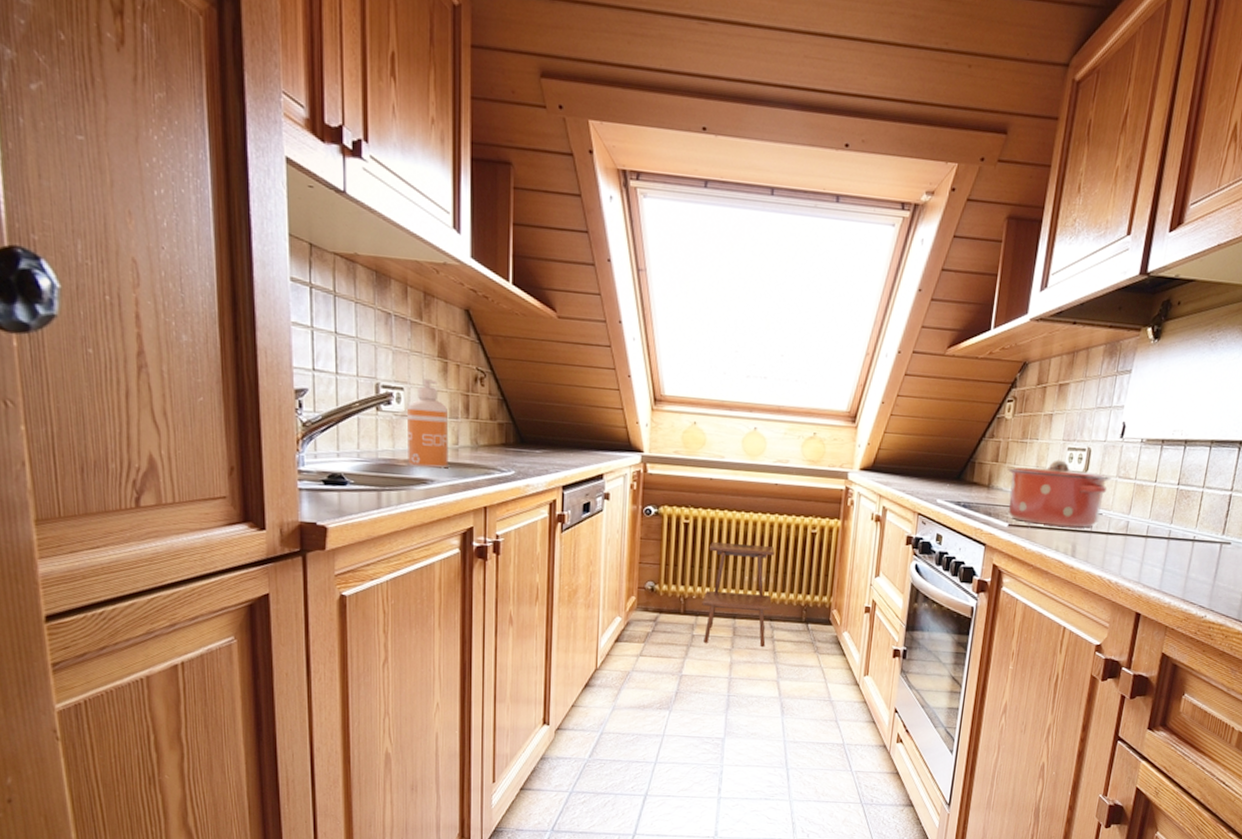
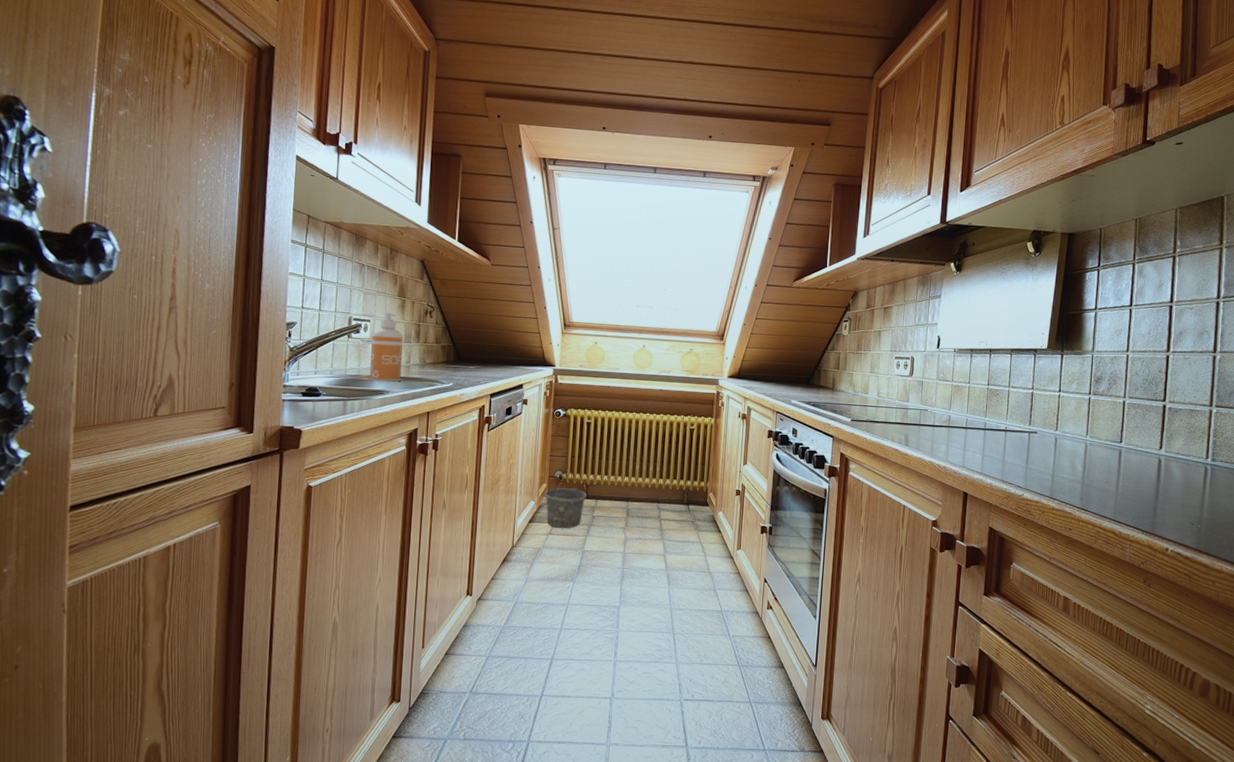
bucket: none [632,582,685,649] -> present [544,472,587,528]
step stool: present [702,542,775,647] -> none [601,438,661,525]
casserole: present [1008,460,1112,528] -> none [848,367,933,422]

